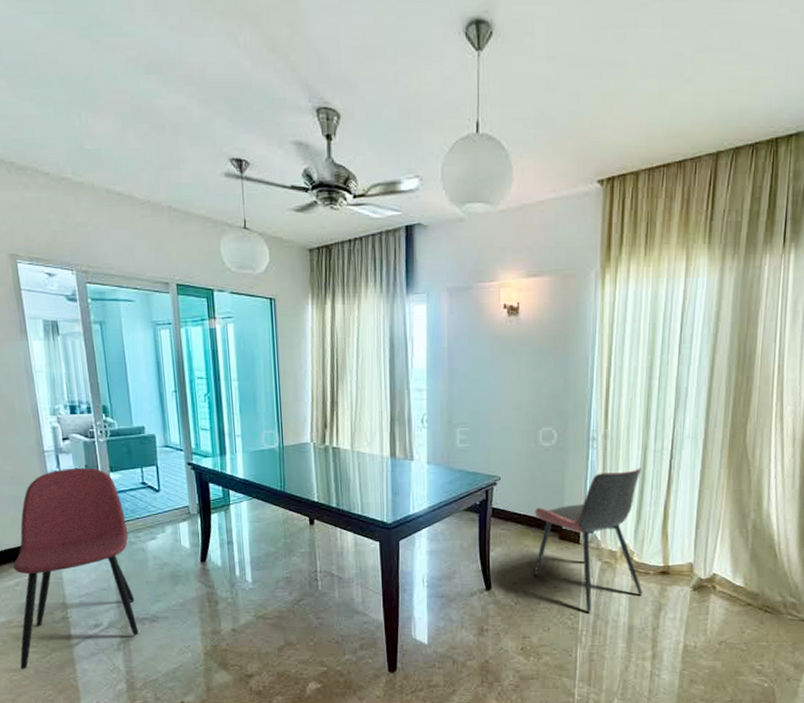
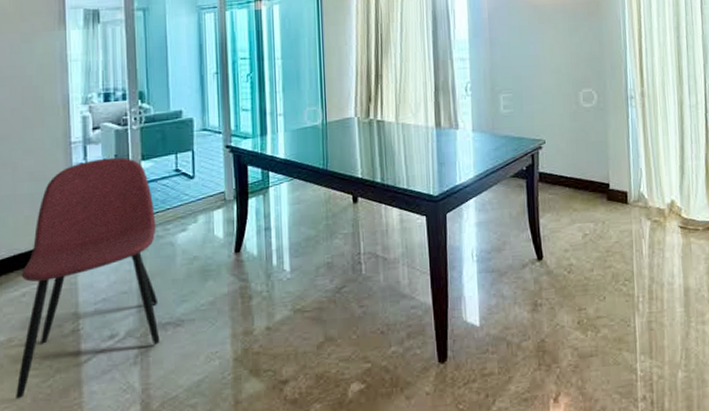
dining chair: present [533,467,642,612] -> none [581,123,694,276]

